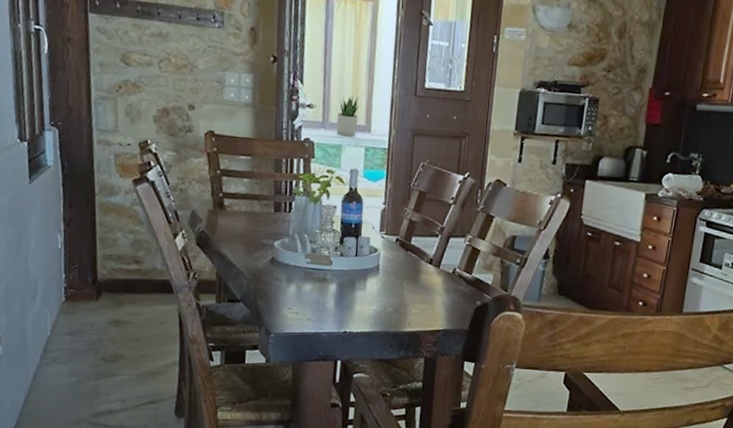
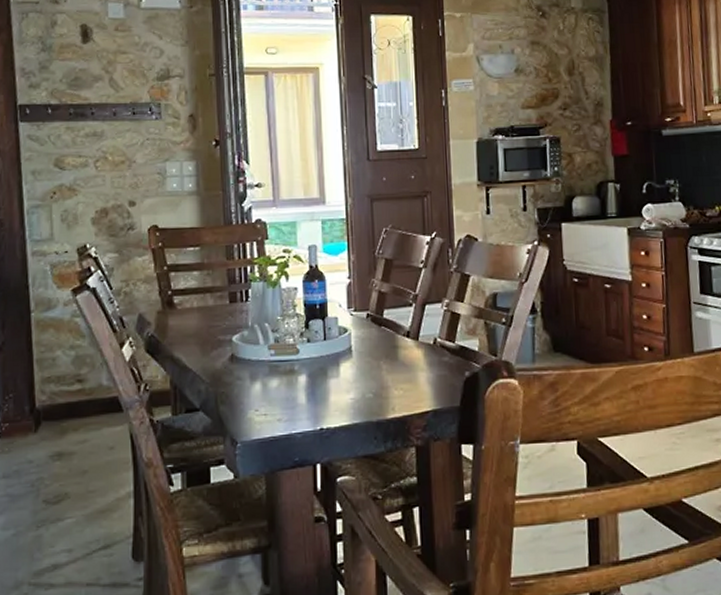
planter: present [336,96,360,137] -> none [288,169,311,212]

